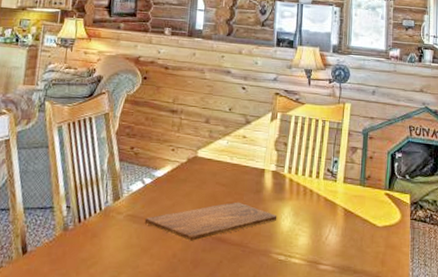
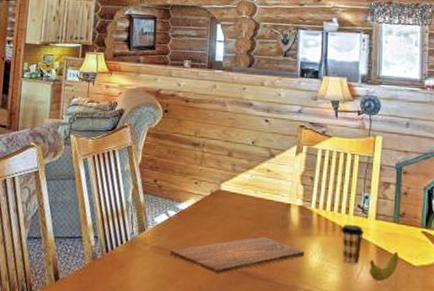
coffee cup: none [311,188,334,227] -> present [341,224,365,264]
banana: none [336,213,364,243] -> present [369,251,398,282]

